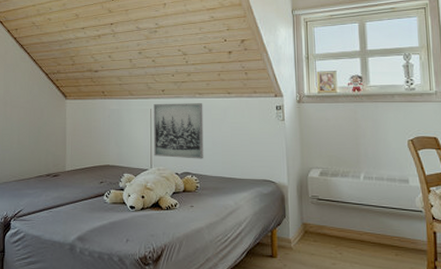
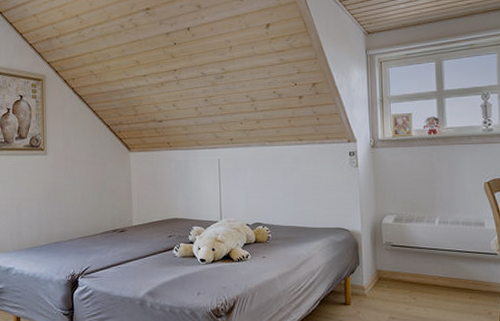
wall art: present [153,103,204,159] -> none [222,151,275,209]

